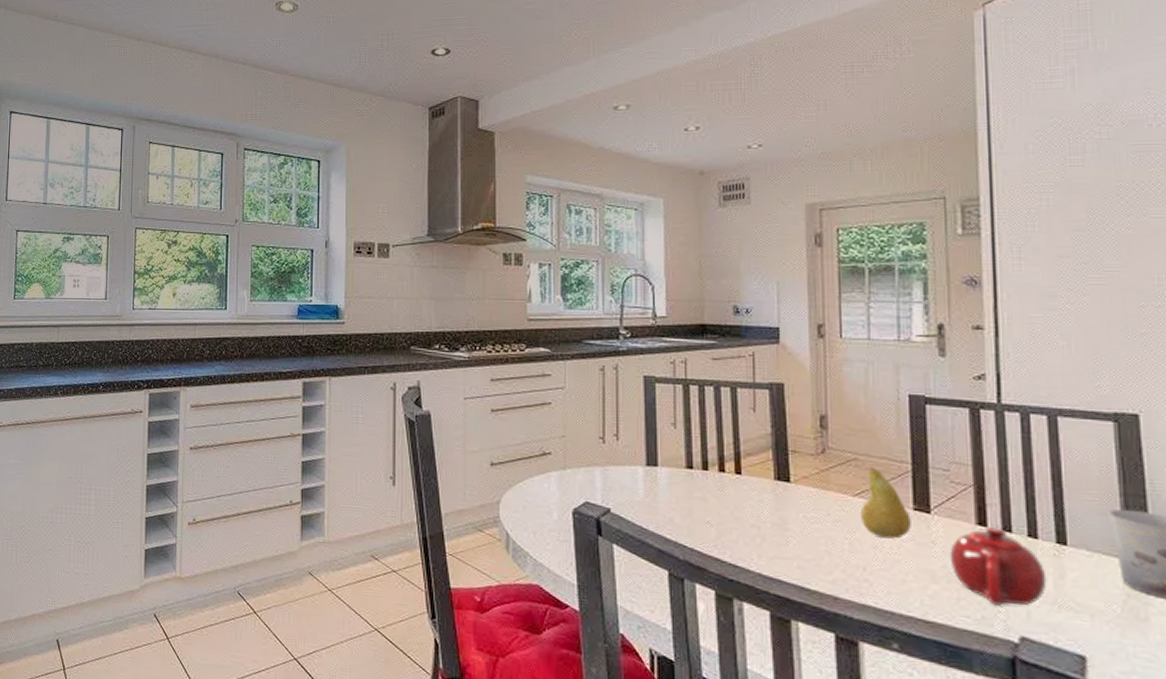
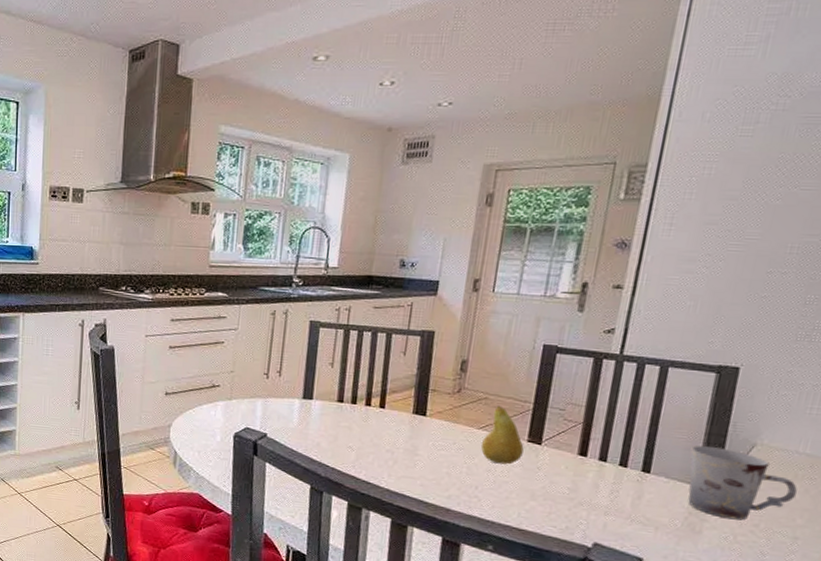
teapot: present [949,527,1047,606] -> none [549,457,627,519]

